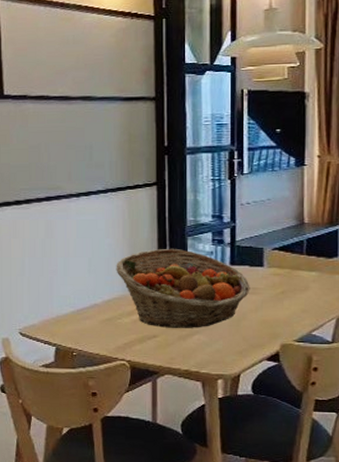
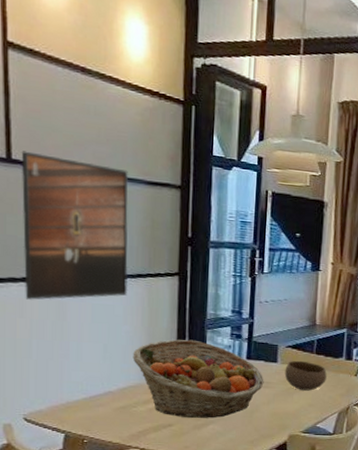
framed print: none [11,86,109,221] -> present [21,150,129,300]
bowl: none [272,263,320,295] -> present [284,360,327,391]

